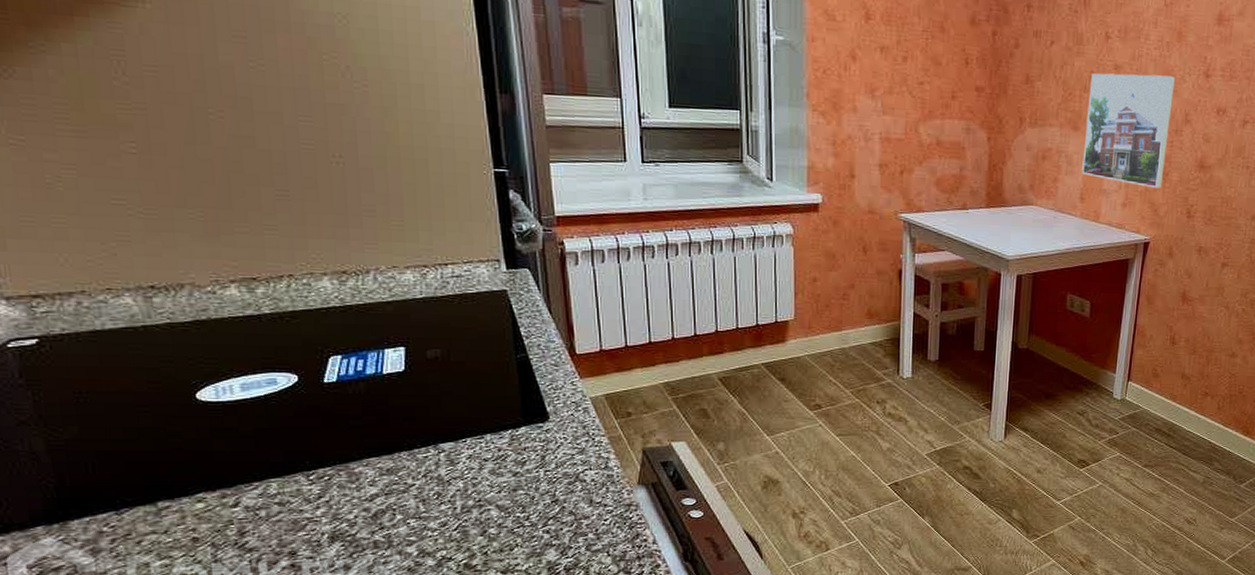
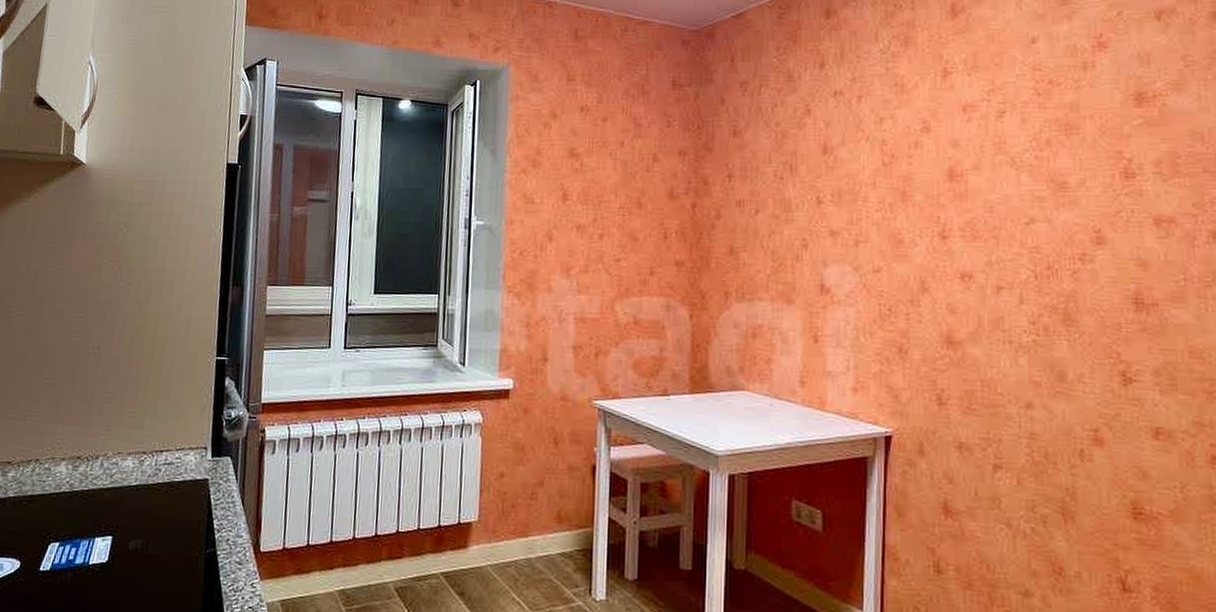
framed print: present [1082,73,1176,188] -> none [800,239,905,370]

